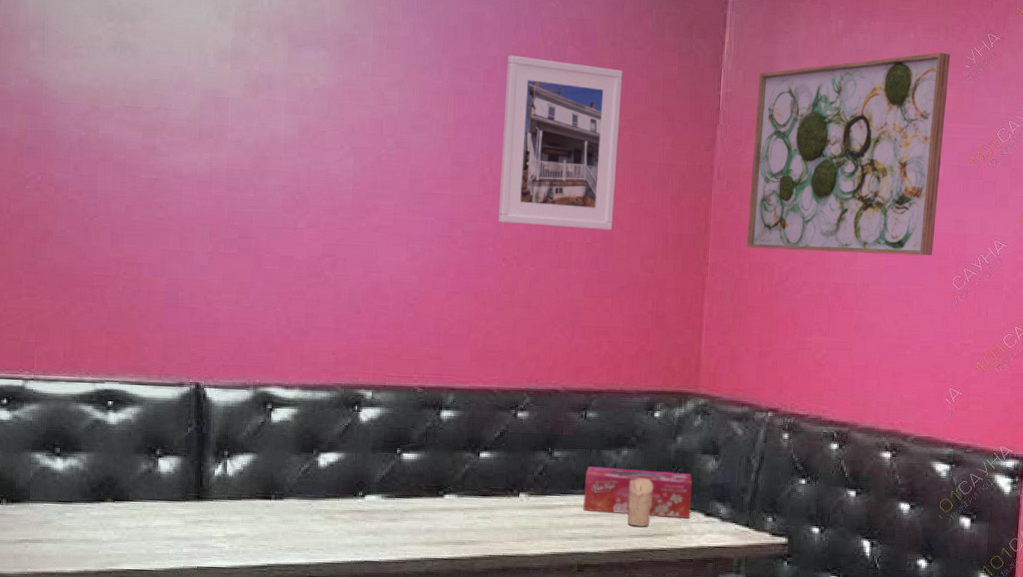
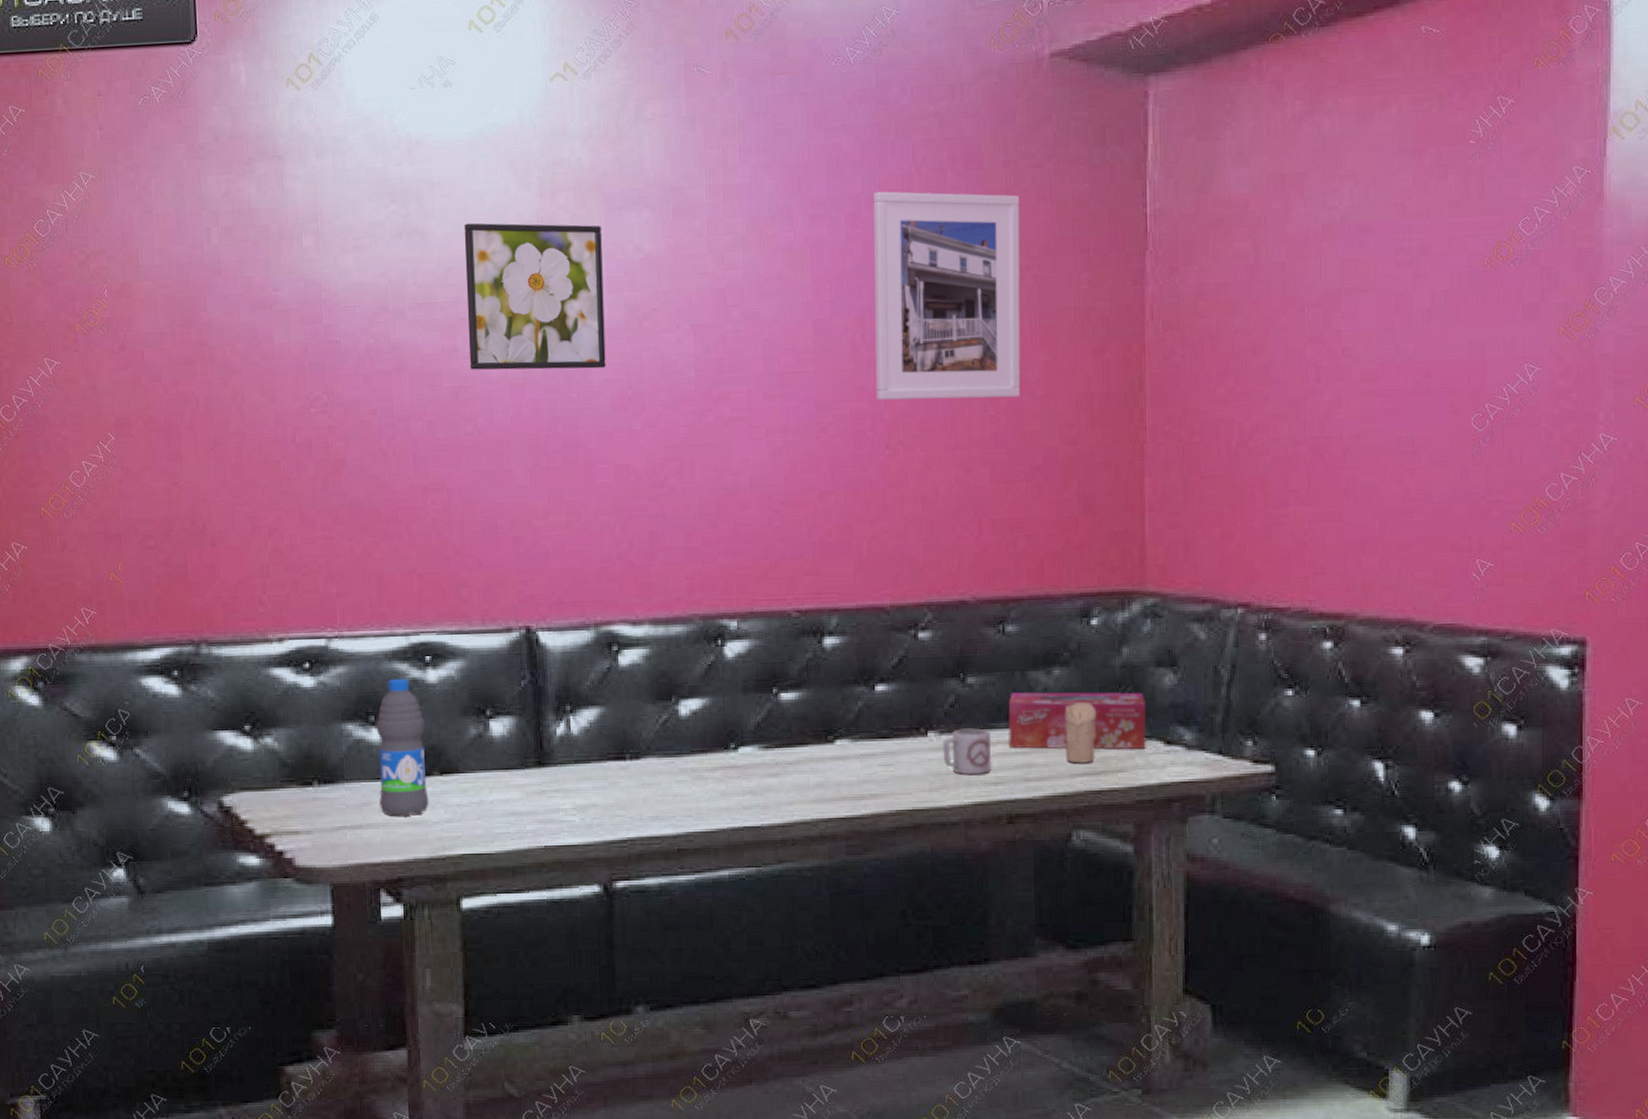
water bottle: none [59,418,103,534] -> present [376,679,429,816]
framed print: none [165,44,284,175] -> present [464,223,606,370]
cup: none [530,492,569,531] -> present [942,728,992,776]
wall art: present [746,52,951,256] -> none [1194,127,1449,403]

